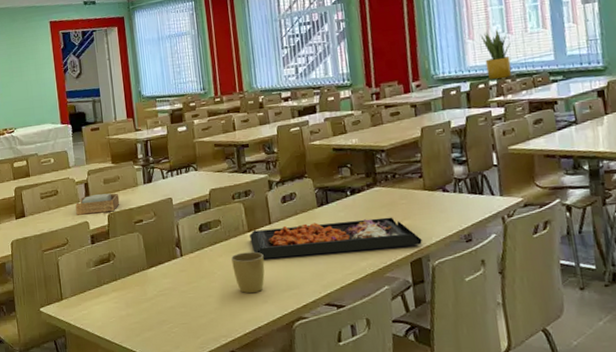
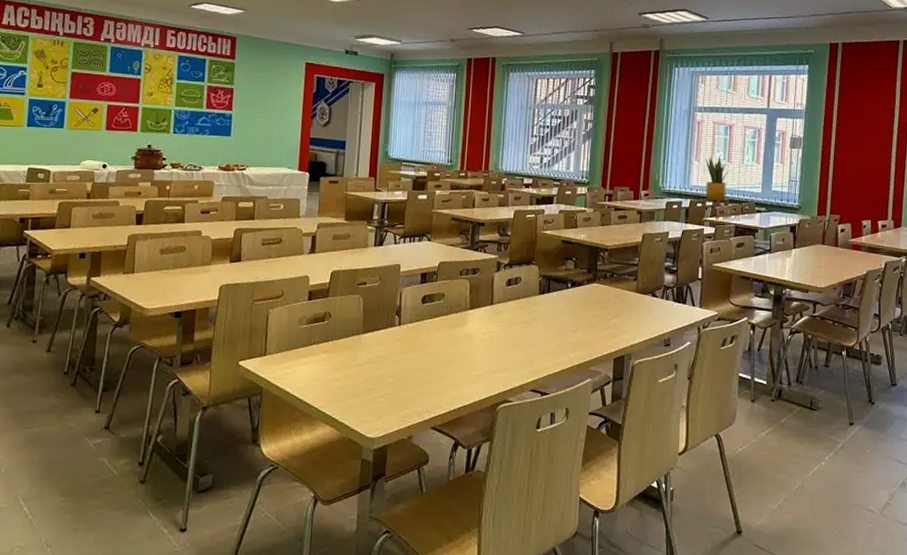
napkin holder: present [75,193,120,215] -> none [298,249,347,270]
cup: present [231,251,265,294] -> none [448,329,480,372]
food tray: present [250,217,422,259] -> none [470,308,627,343]

